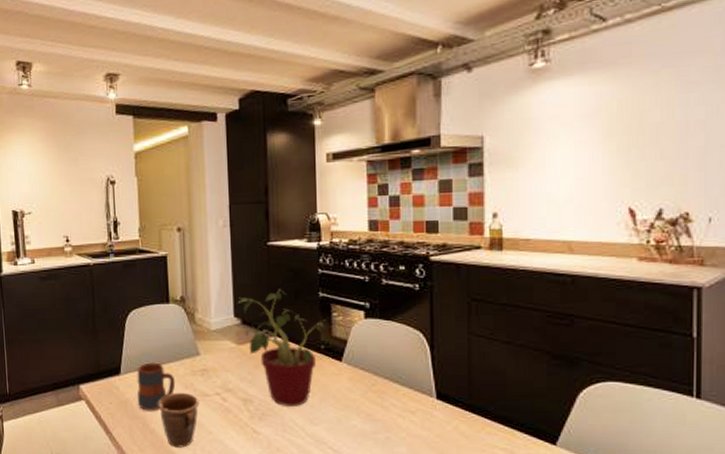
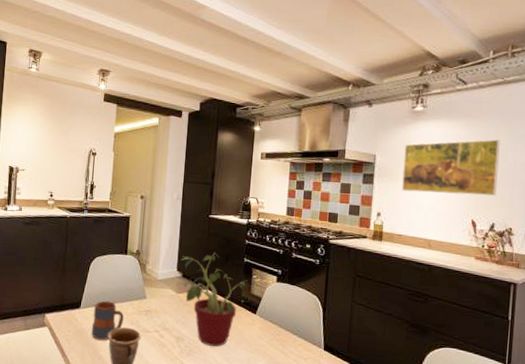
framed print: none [522,92,664,180] -> present [401,139,500,196]

